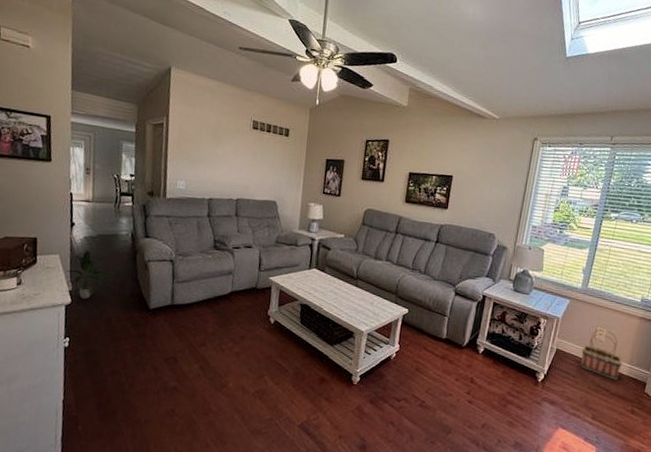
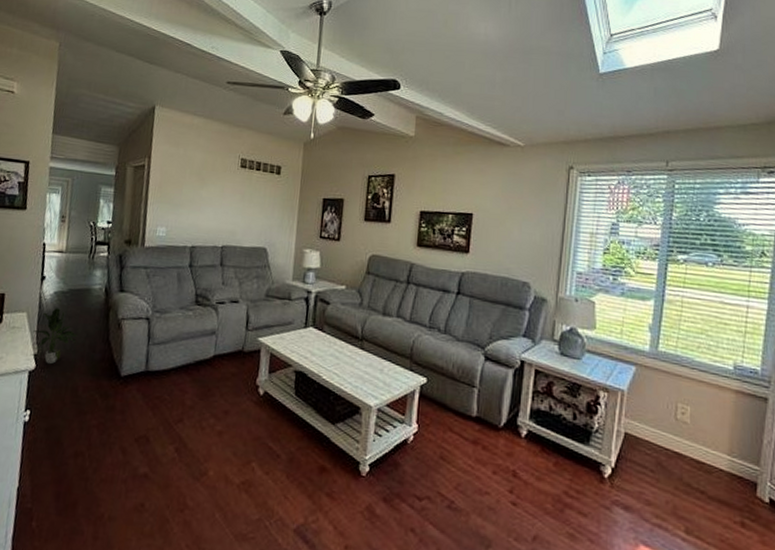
basket: present [580,329,623,380] -> none [659,405,720,478]

